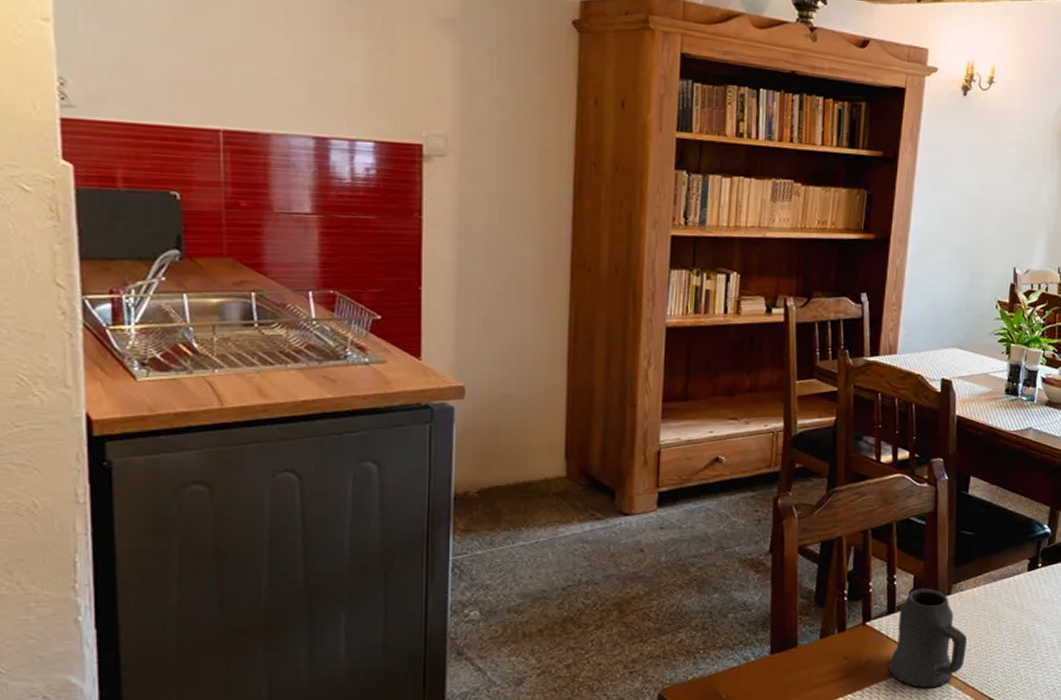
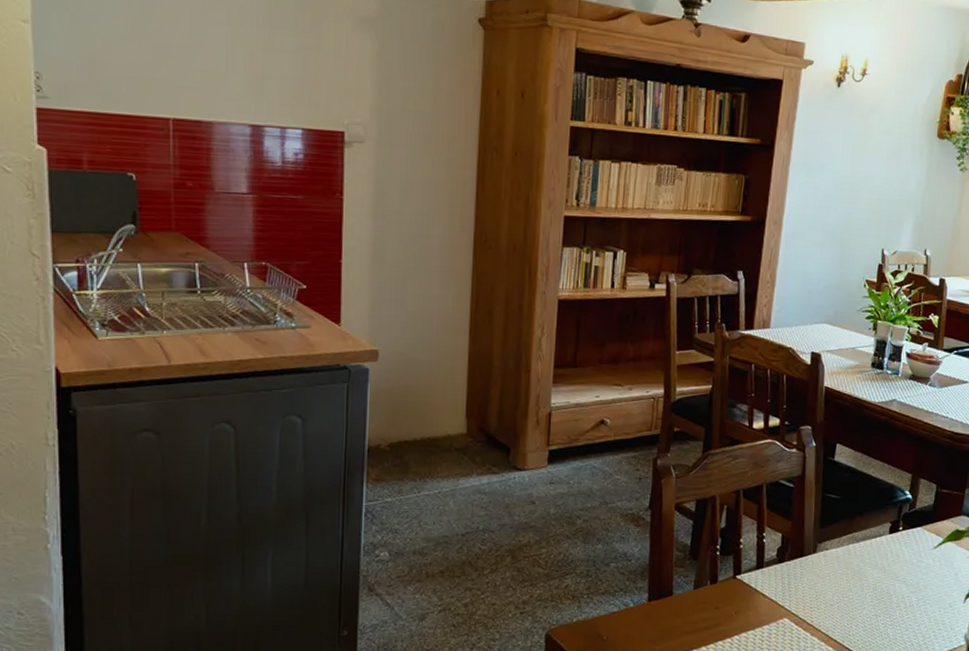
mug: present [888,588,967,688] -> none [756,546,831,639]

